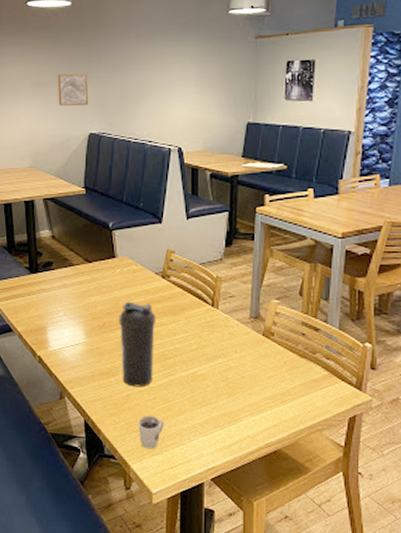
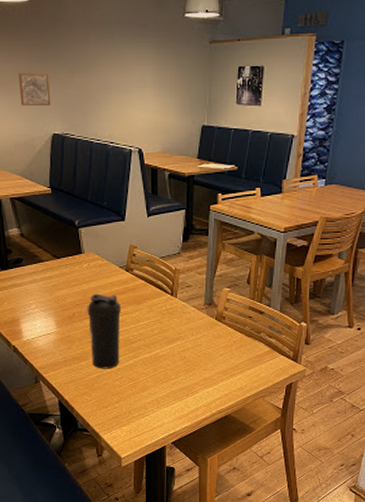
cup: present [138,416,164,450] -> none [107,393,130,422]

